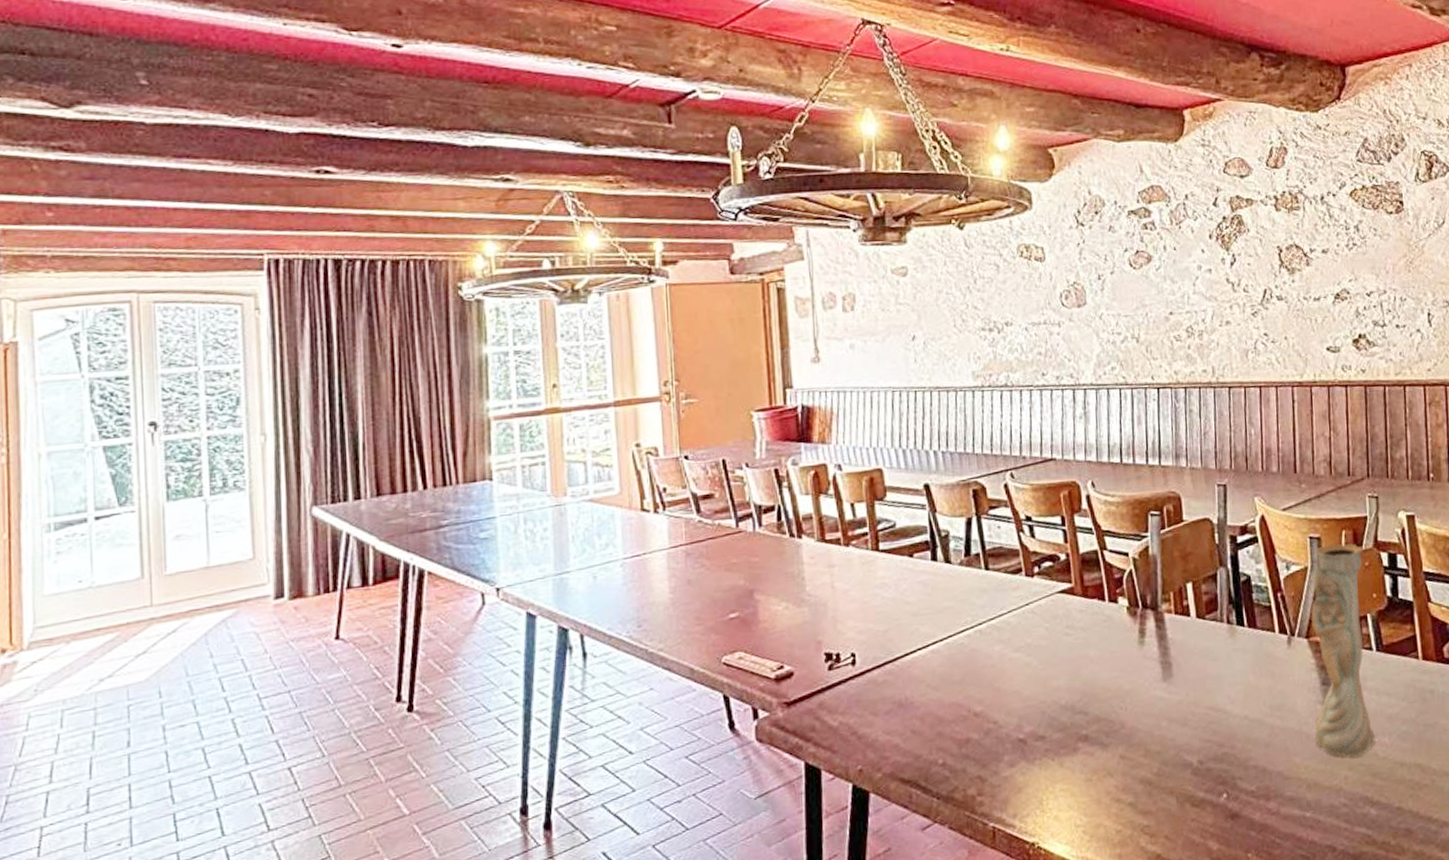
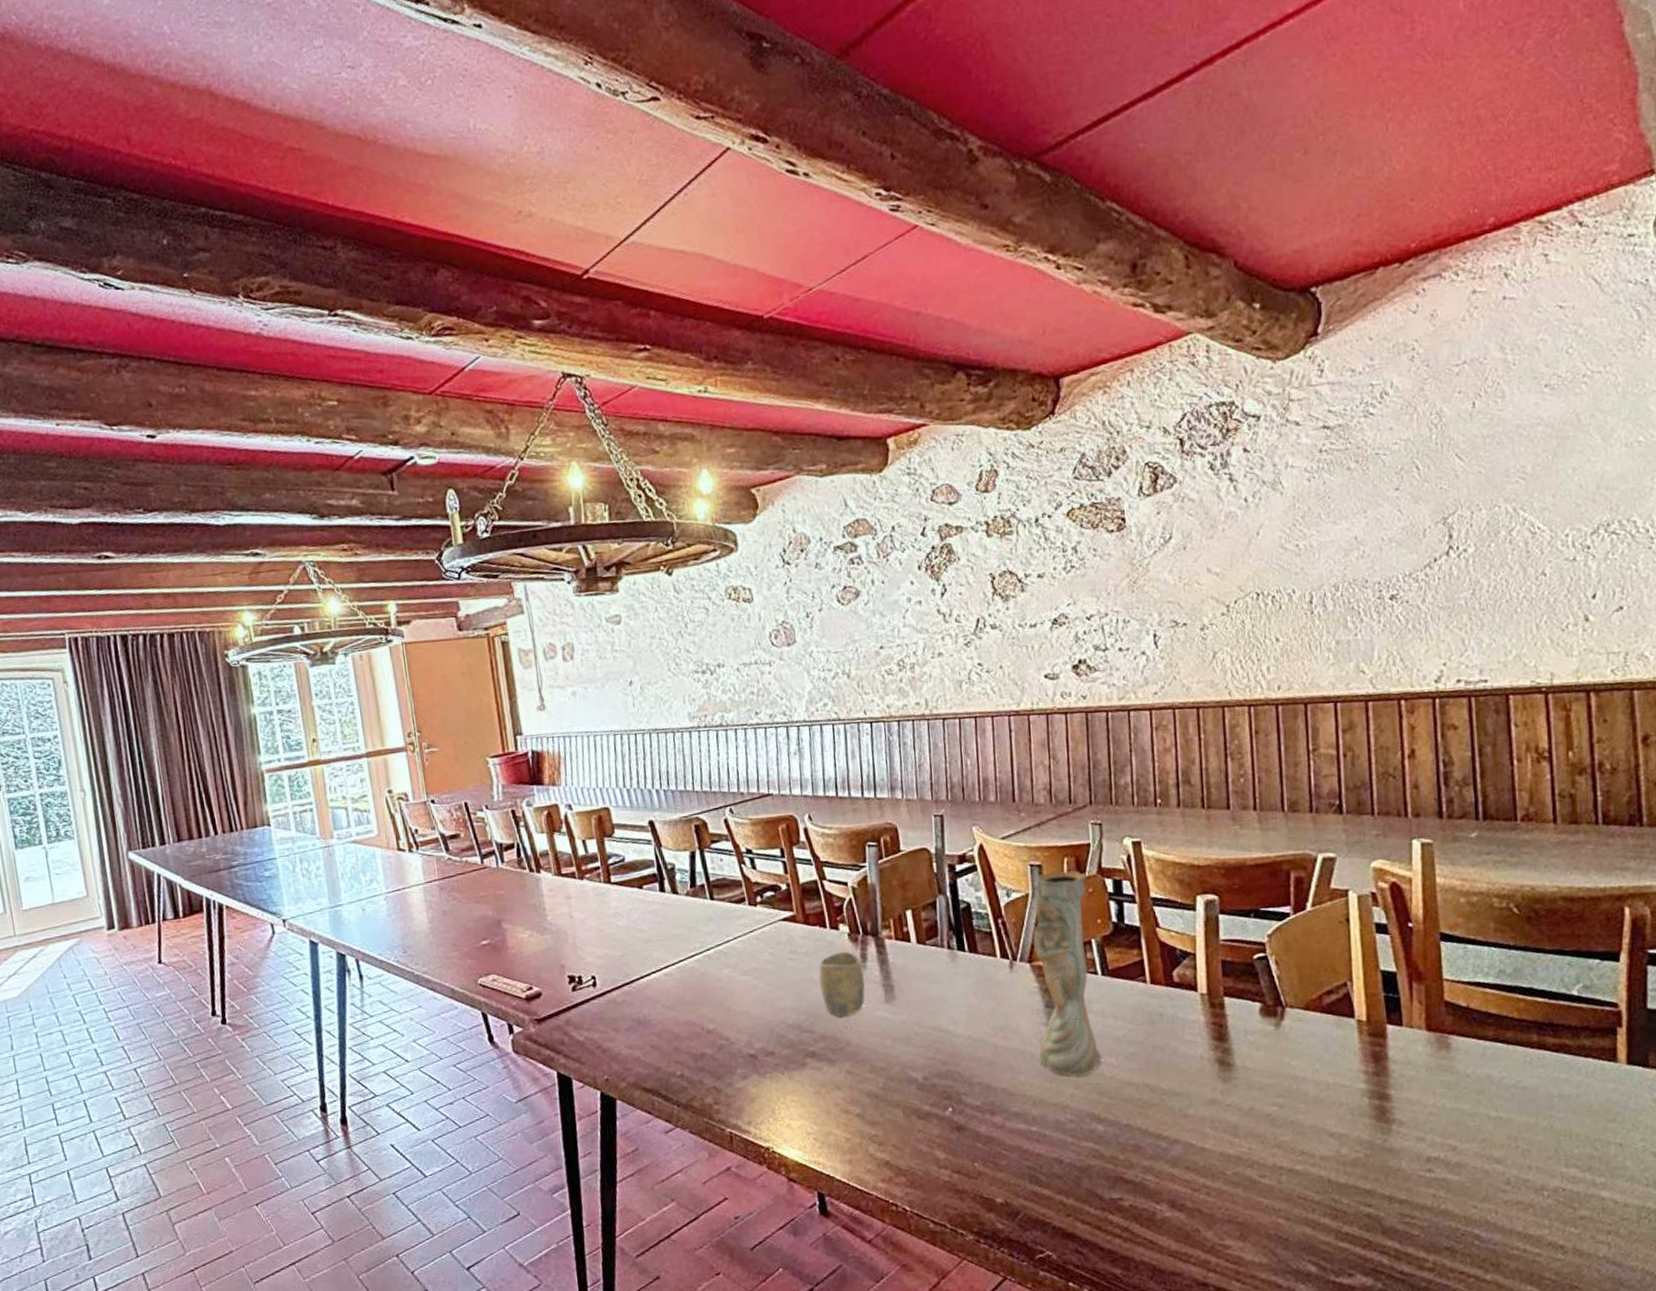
cup: none [1095,626,1142,697] -> present [818,951,865,1017]

